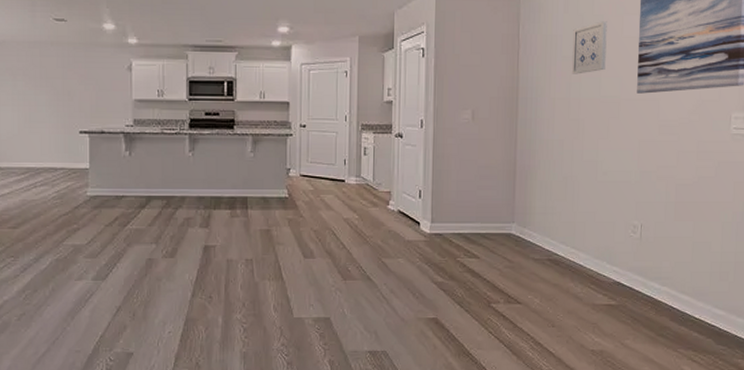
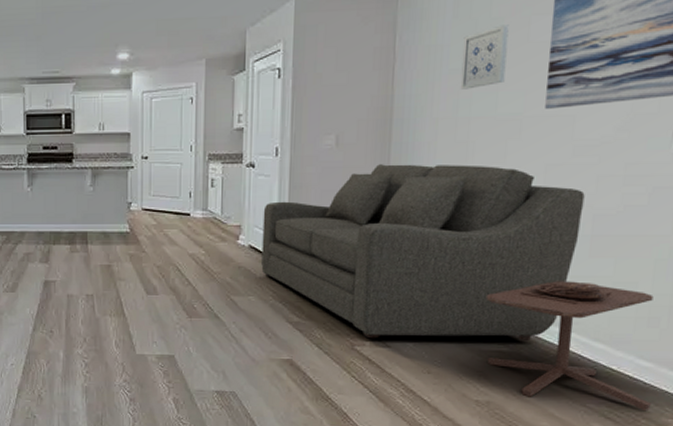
sofa: none [409,137,669,296] -> present [261,164,585,342]
side table: none [597,242,725,354] -> present [485,281,654,412]

